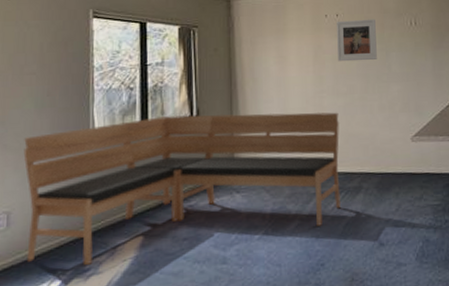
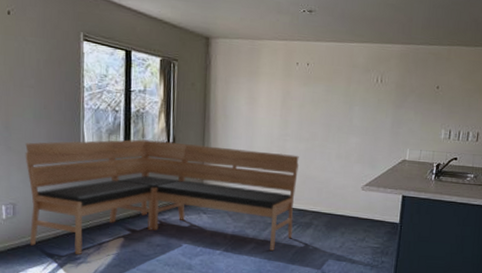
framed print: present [337,19,377,62] -> none [304,70,344,112]

